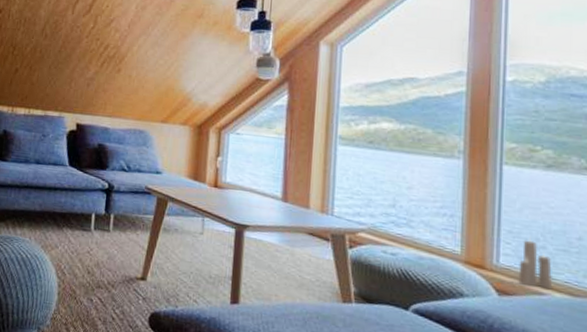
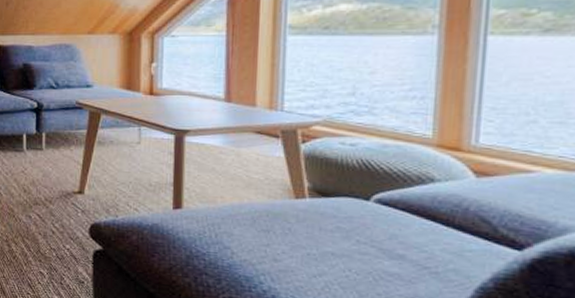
candle: present [518,237,553,289] -> none [501,112,544,166]

